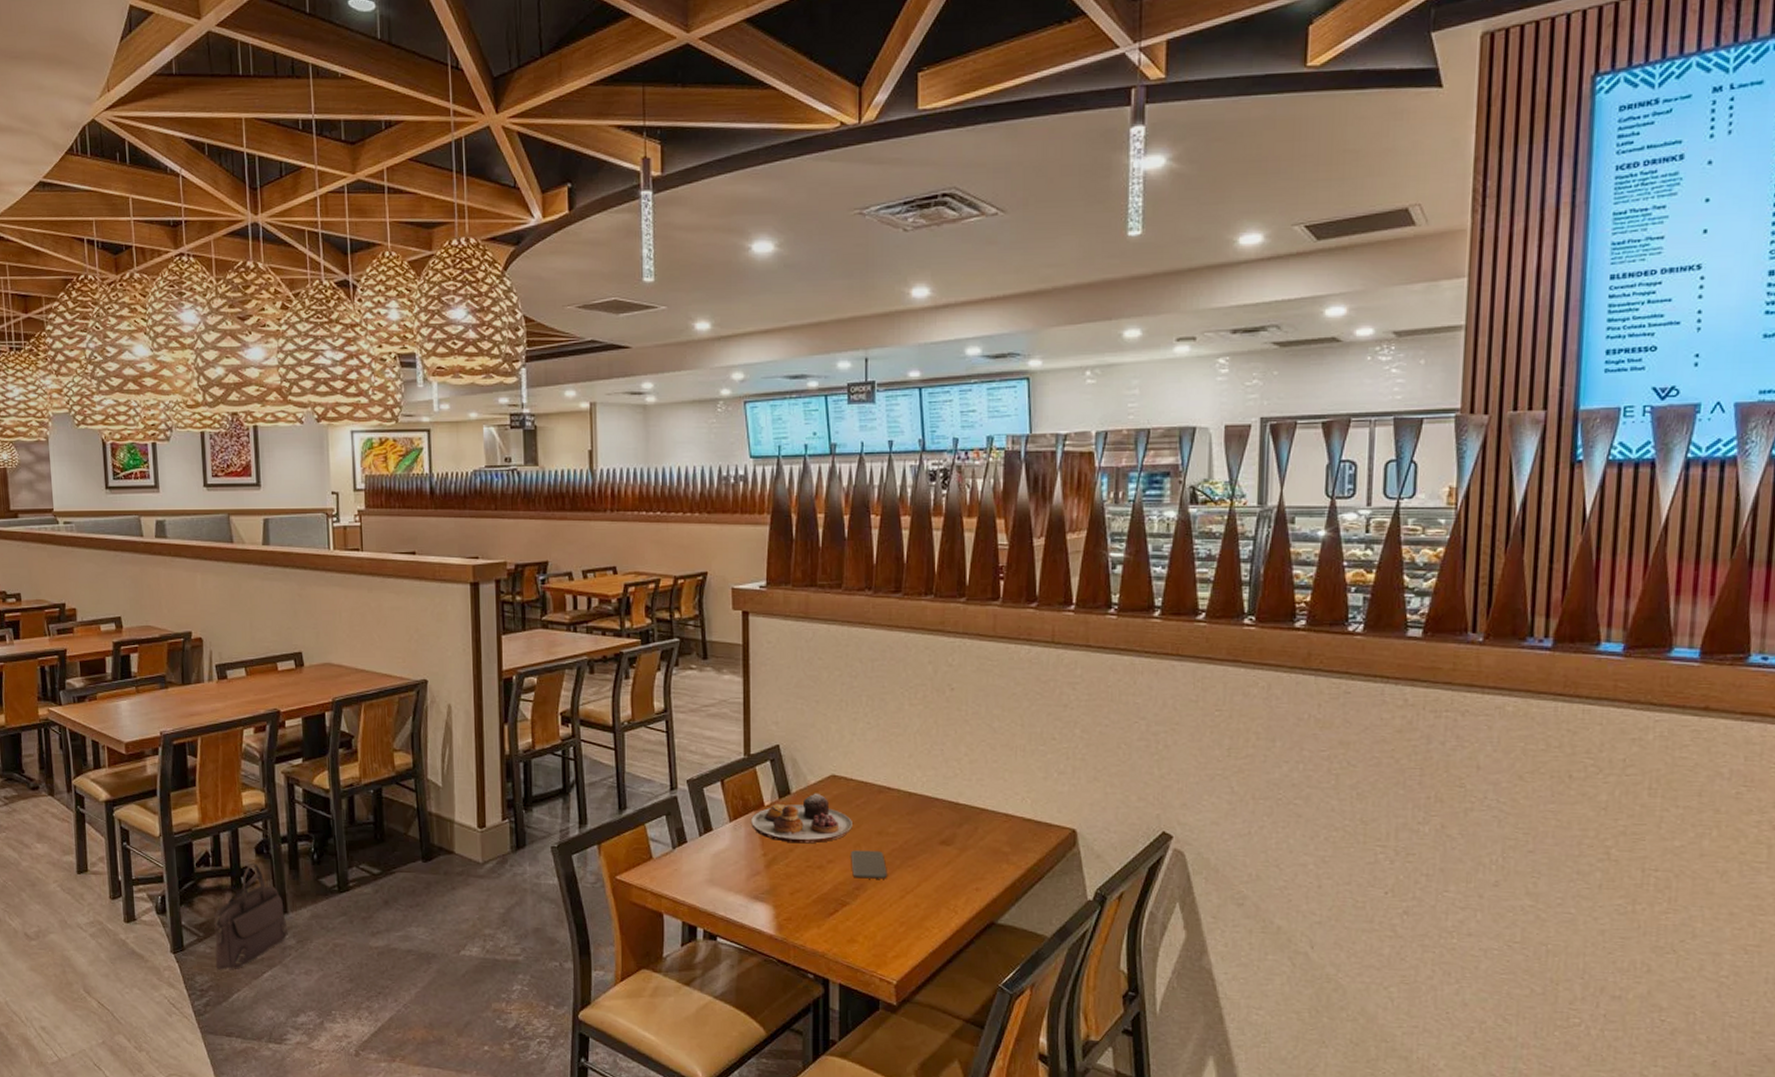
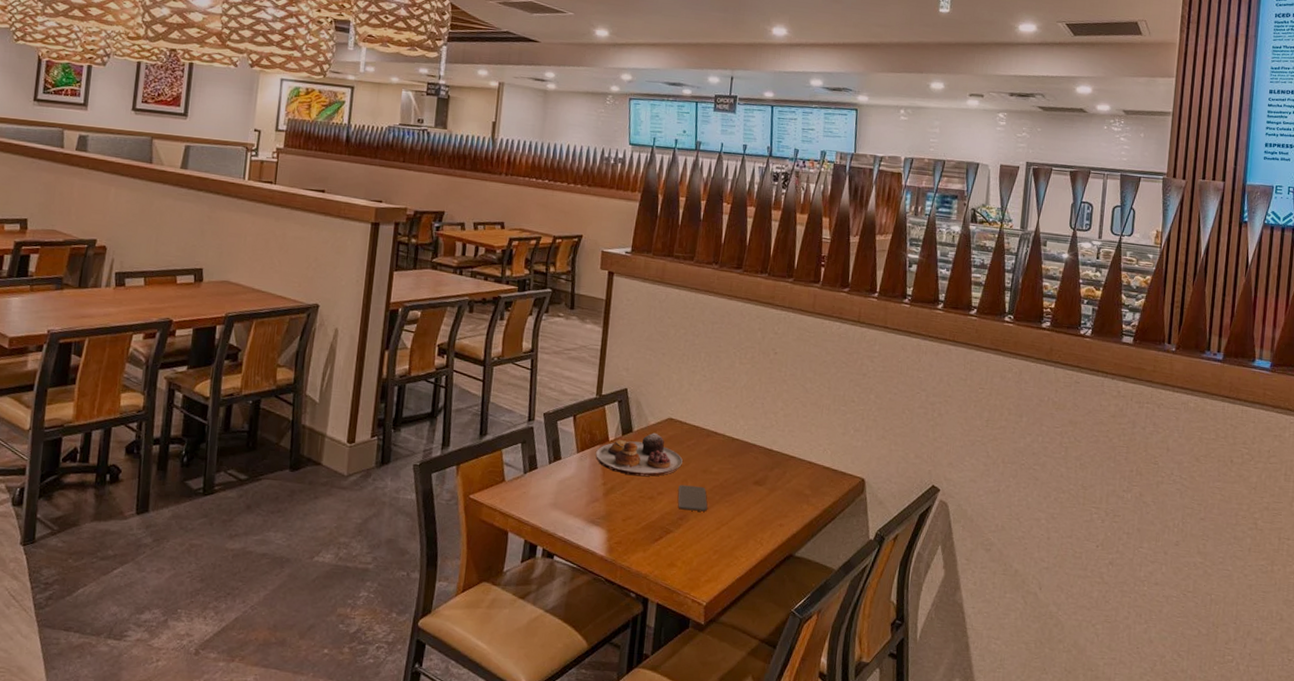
handbag: present [214,864,288,970] -> none [66,462,146,564]

